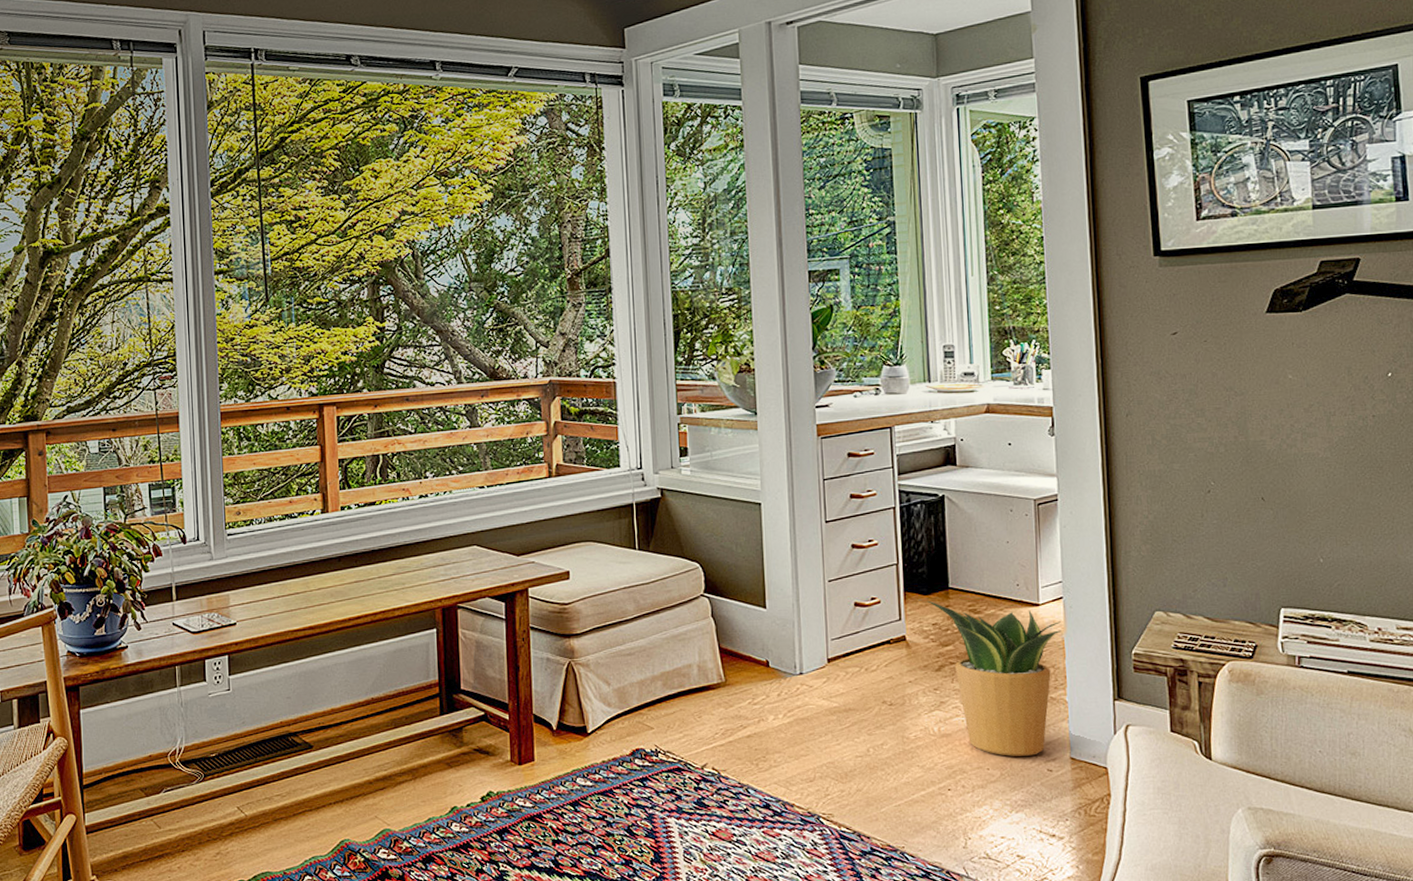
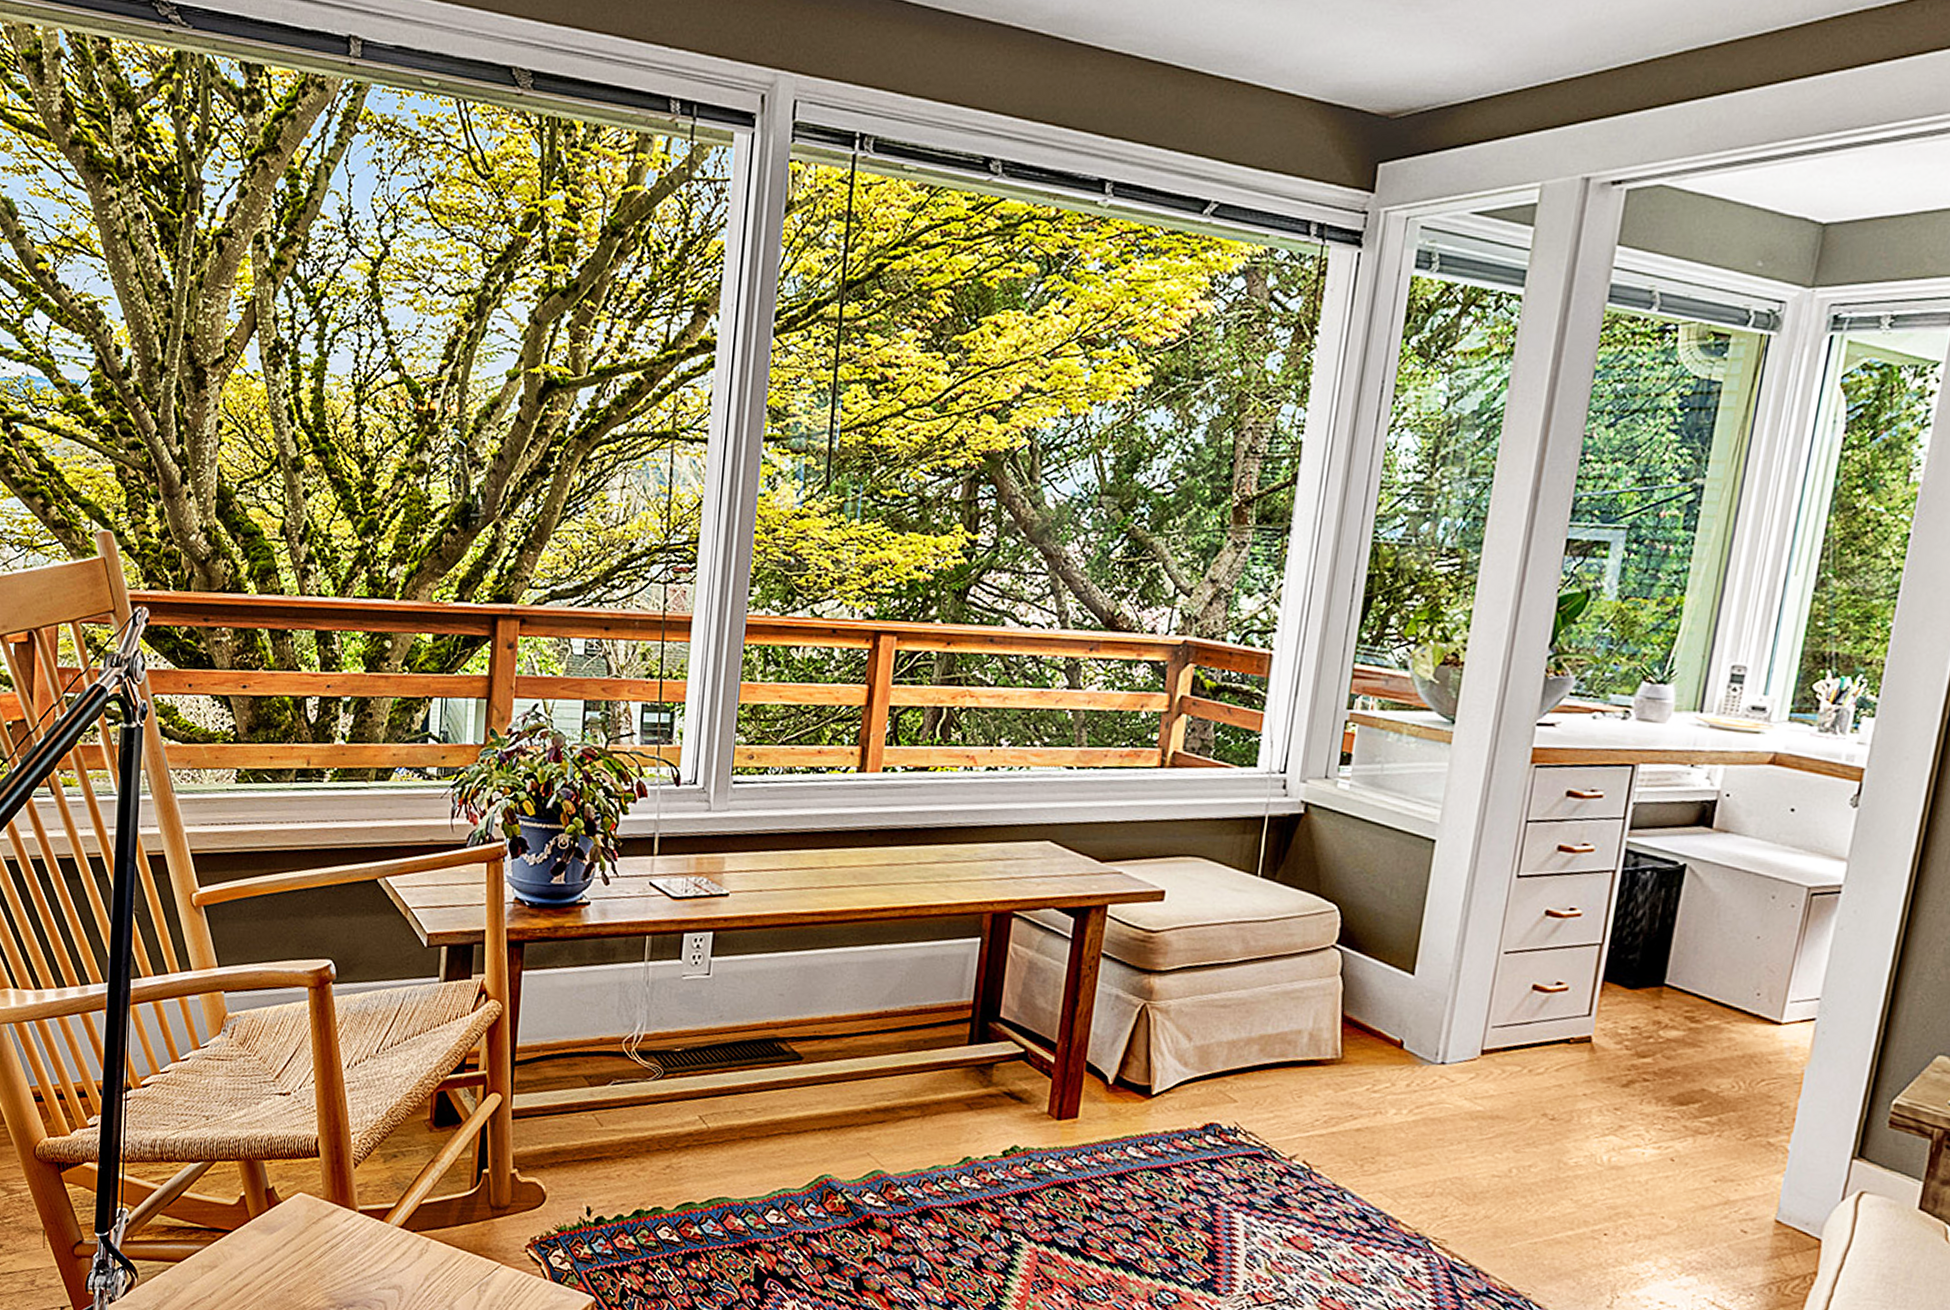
potted plant: present [926,600,1061,756] -> none [1630,996,1805,1210]

